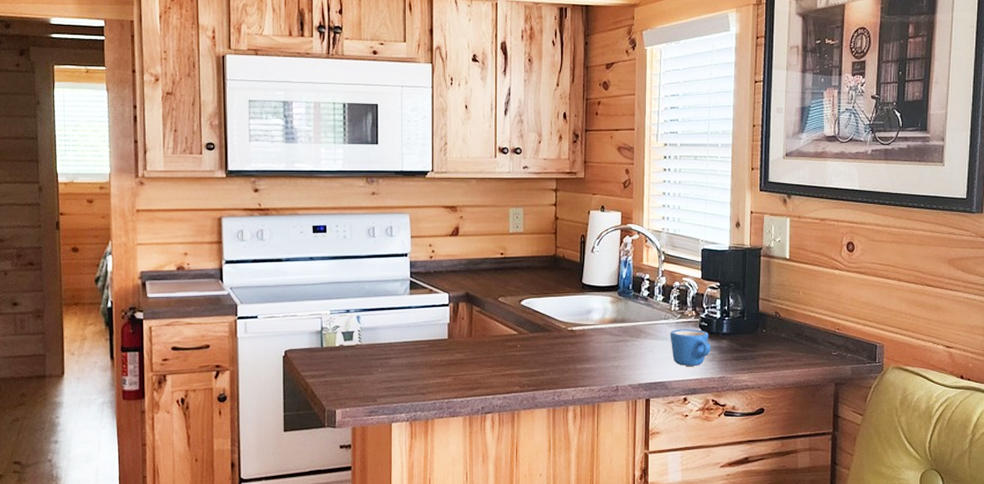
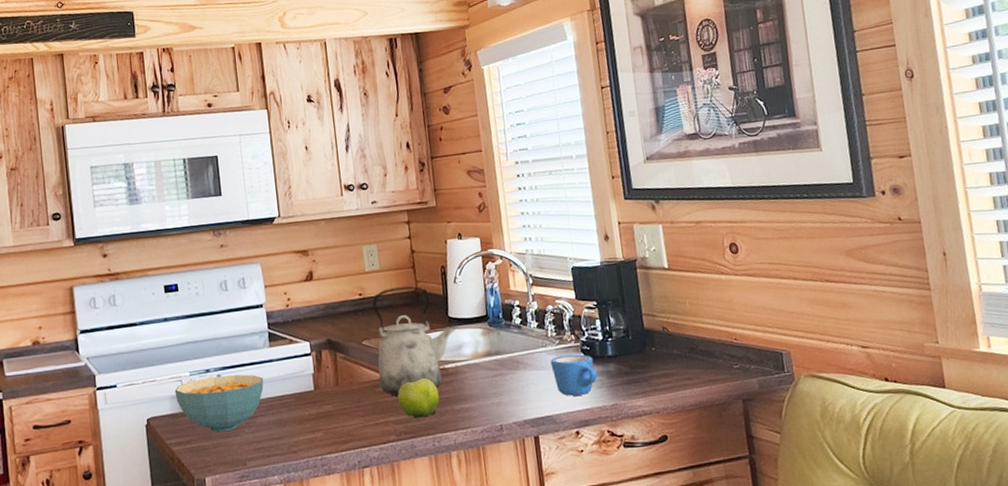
cereal bowl: none [314,318,401,368] -> present [174,374,264,432]
kettle: none [510,251,588,351] -> present [372,286,456,396]
fruit: none [526,335,564,373] -> present [397,377,439,418]

